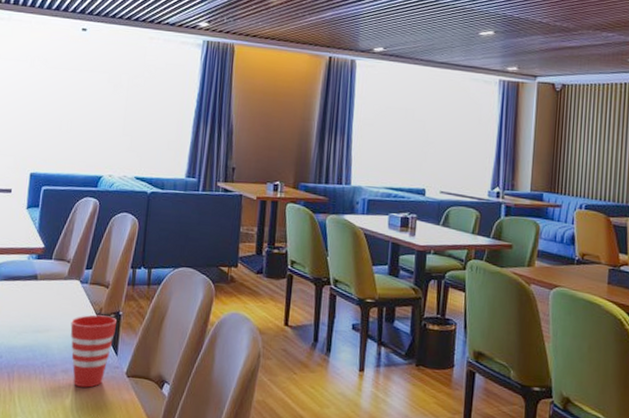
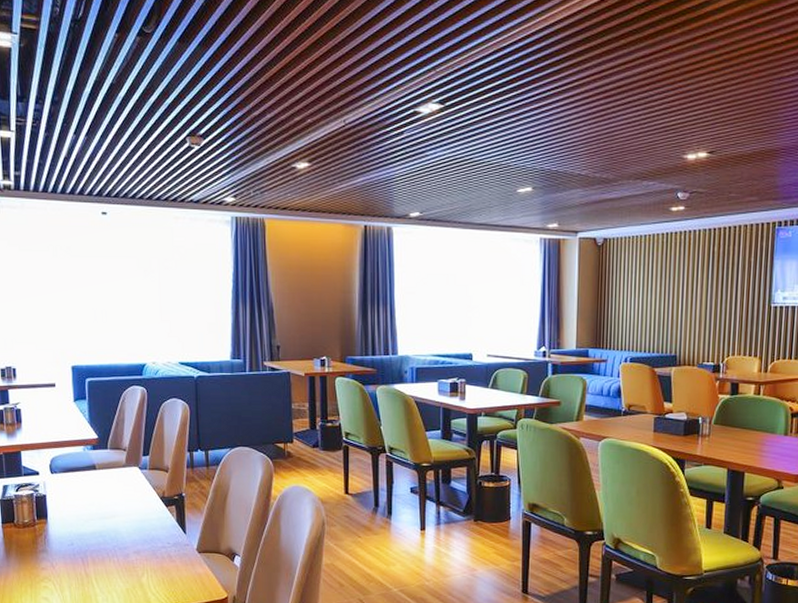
cup: present [70,314,118,388] -> none [136,498,182,565]

